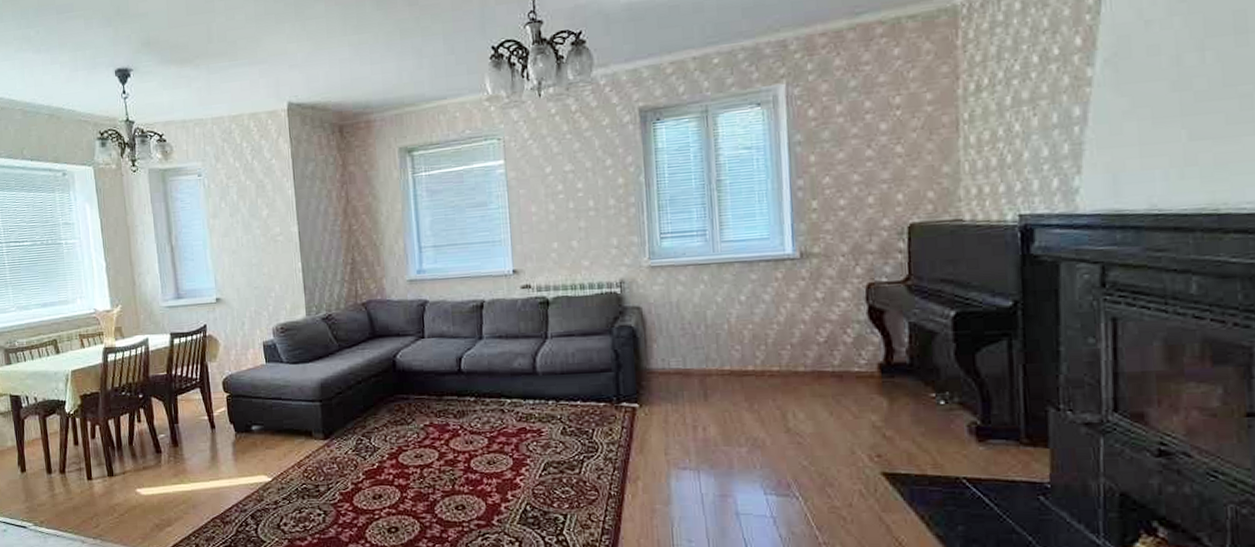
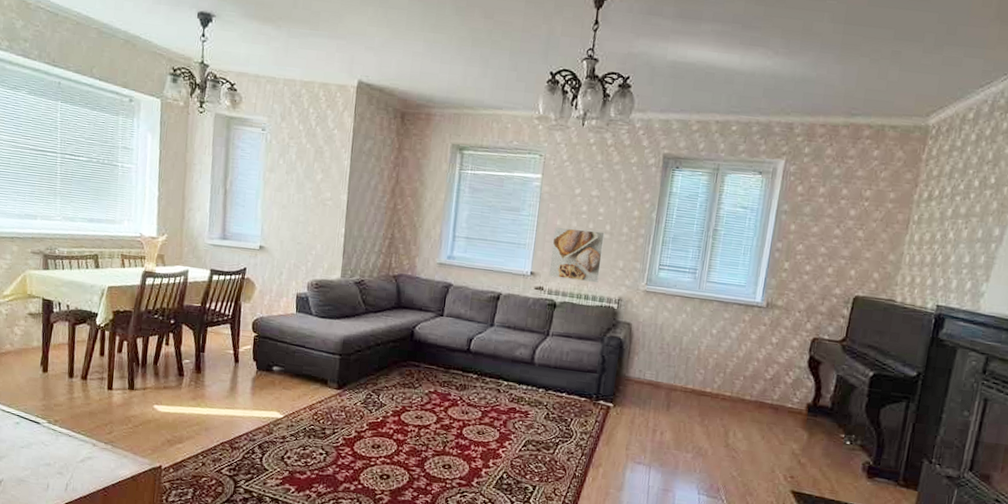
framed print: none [530,209,593,272] -> present [548,227,605,283]

